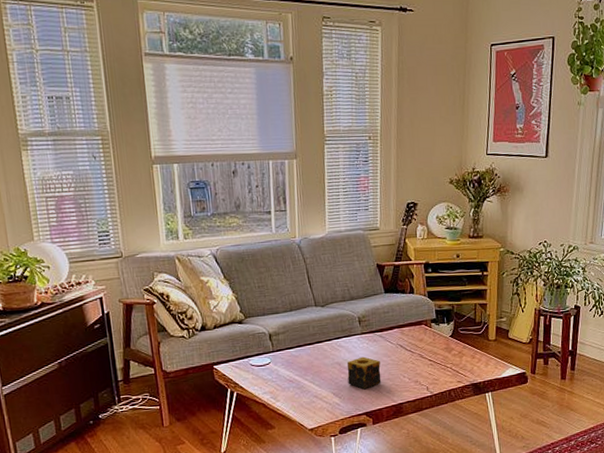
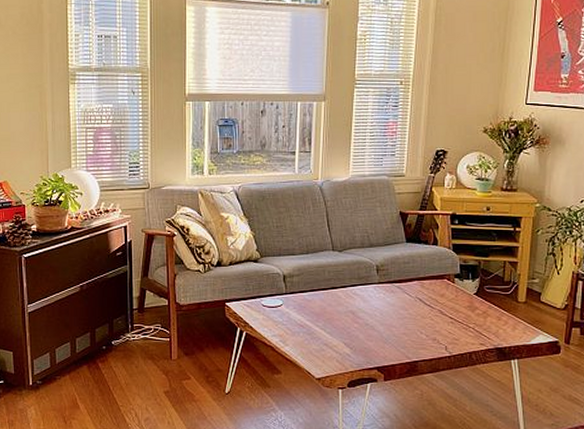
candle: present [347,356,382,389] -> none [361,307,396,341]

